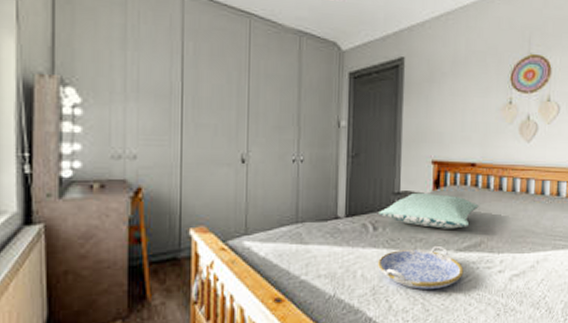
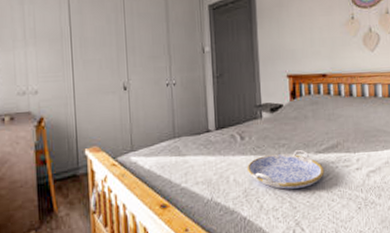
pillow: present [378,192,479,229] -> none [244,103,333,135]

